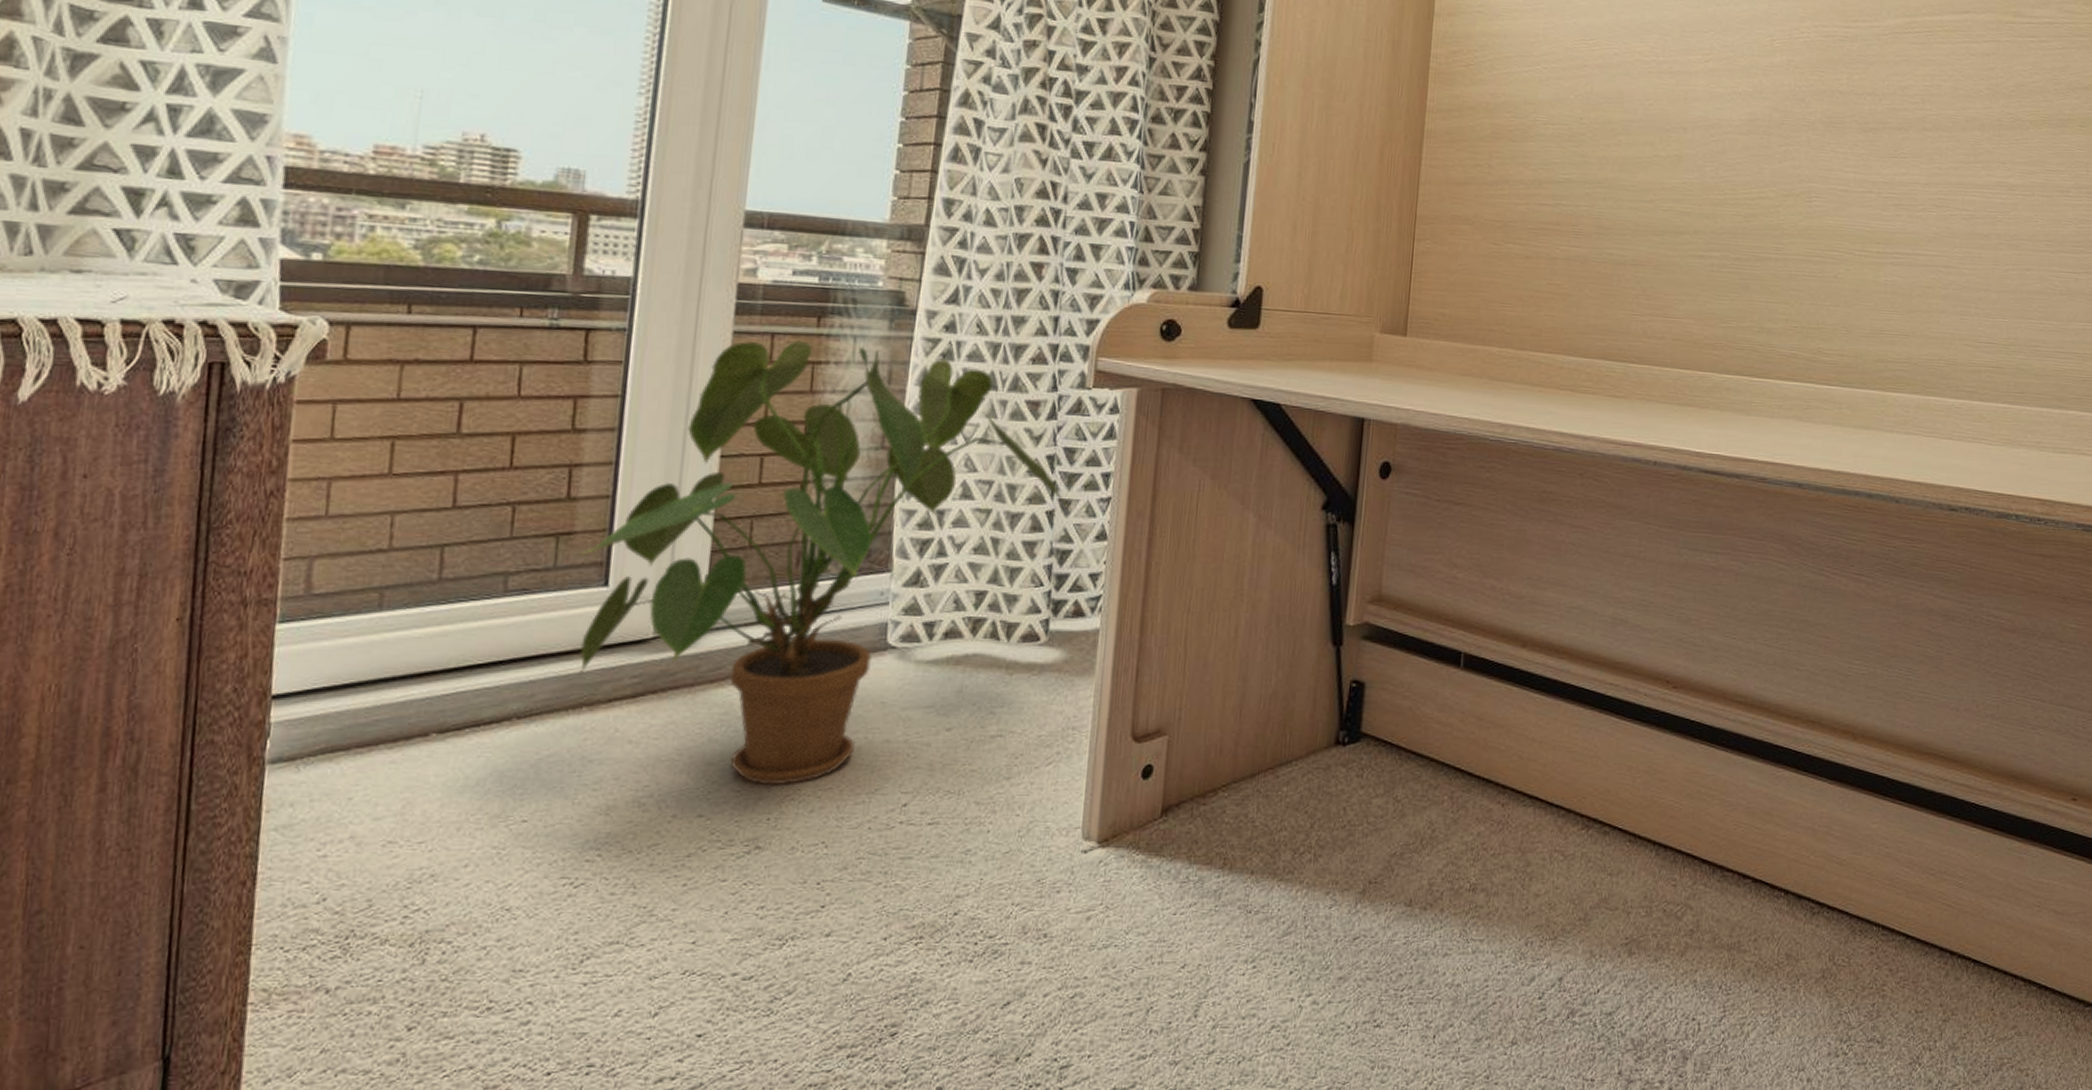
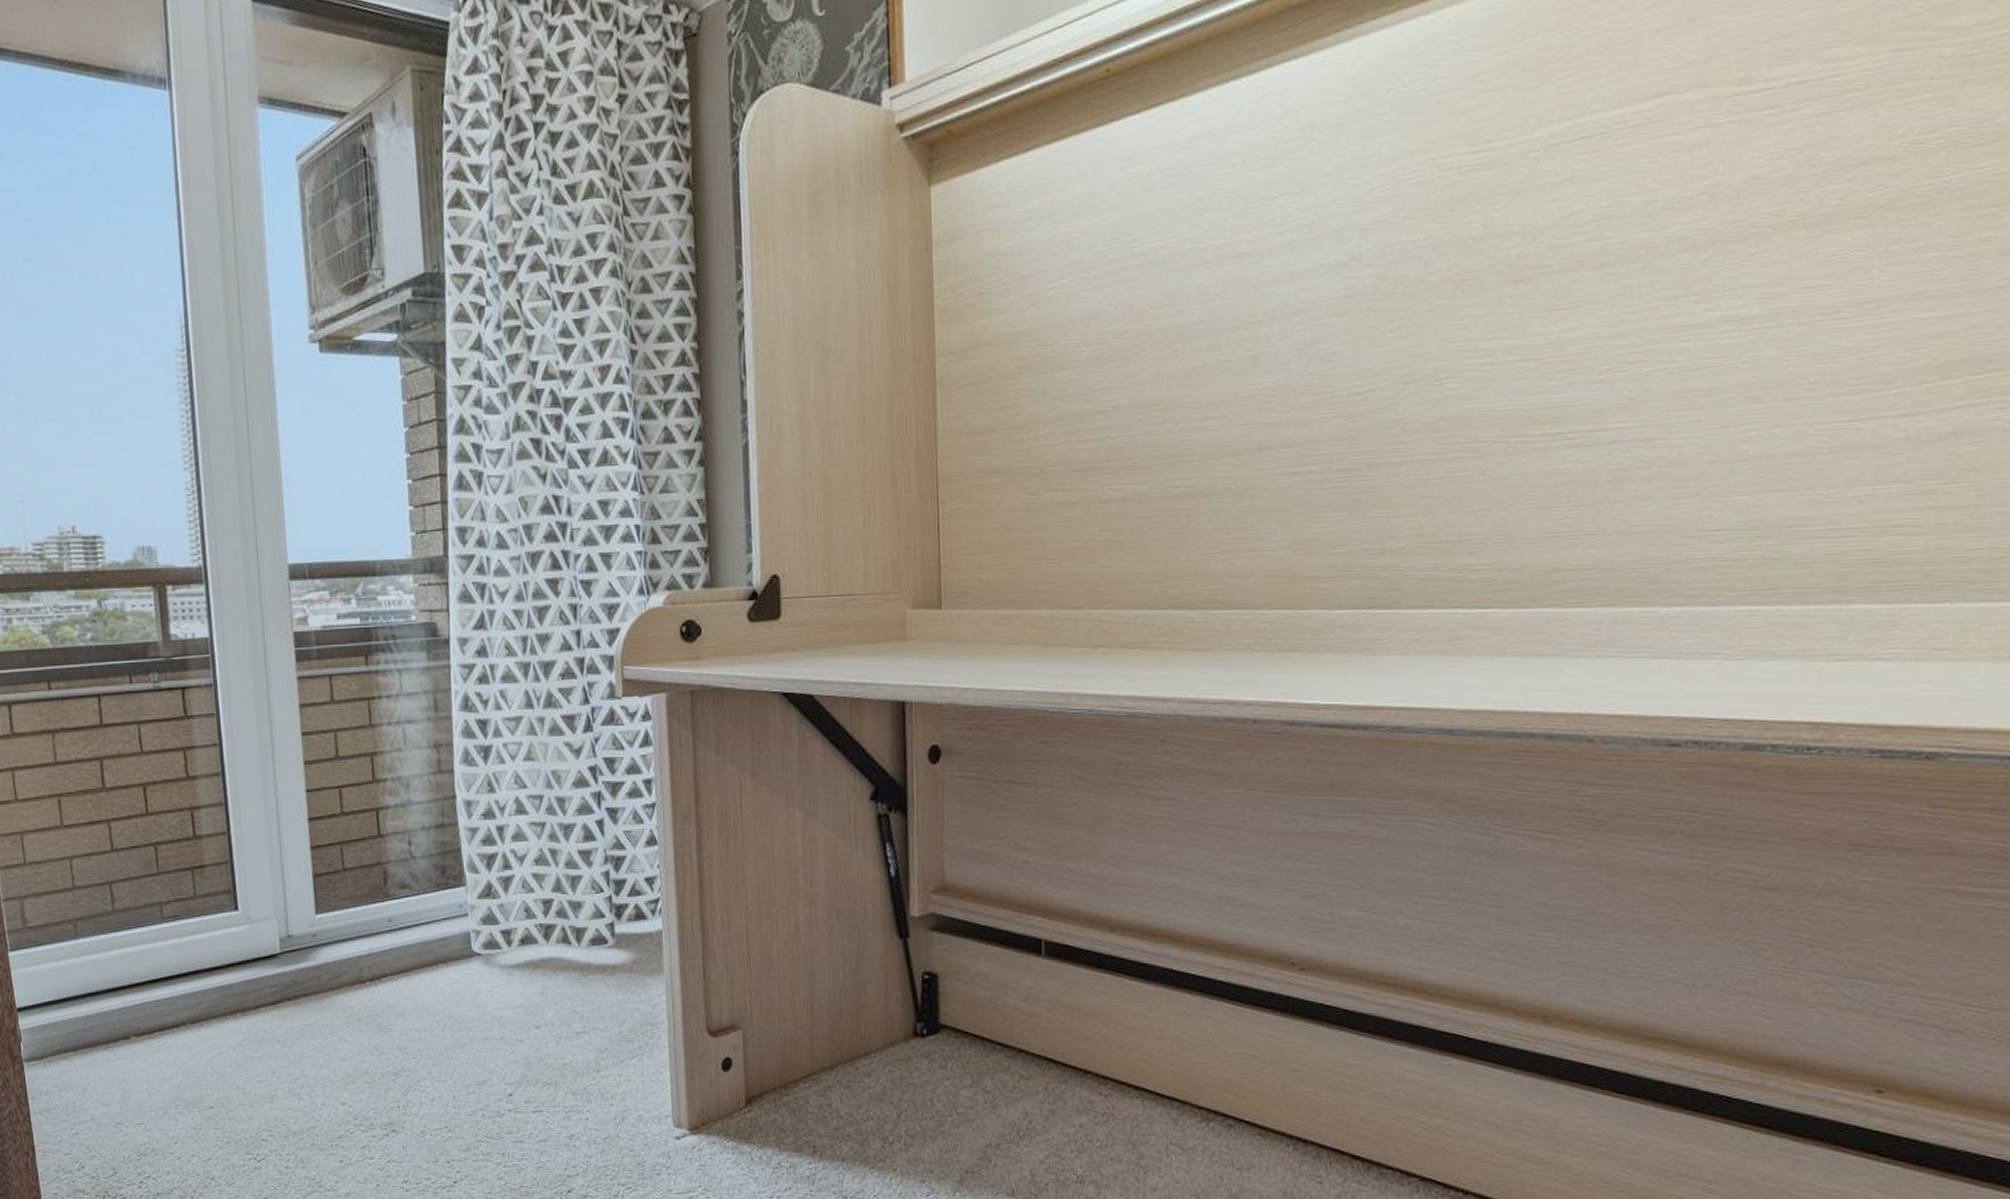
house plant: present [578,340,1070,785] -> none [211,678,618,1078]

